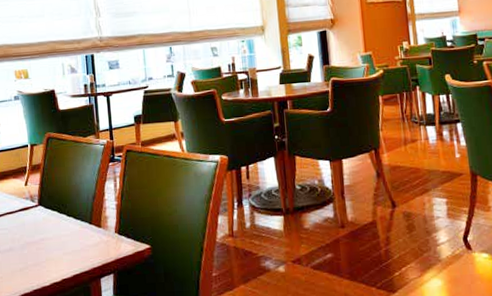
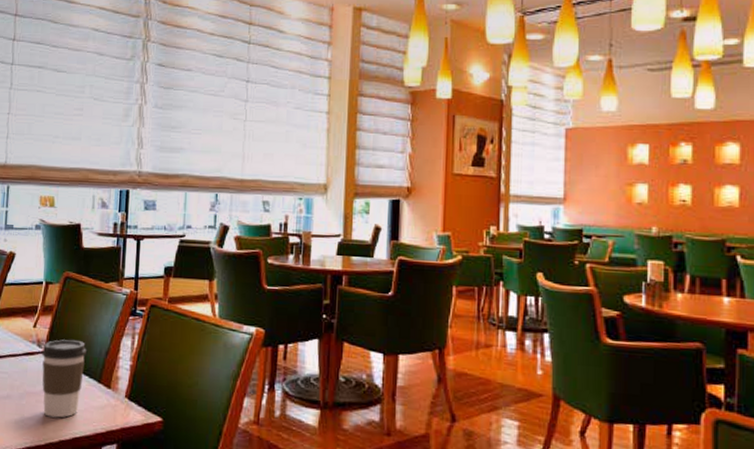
coffee cup: none [36,190,76,261] -> present [42,339,87,418]

